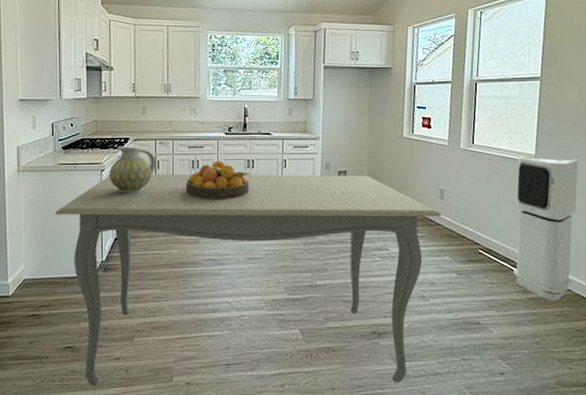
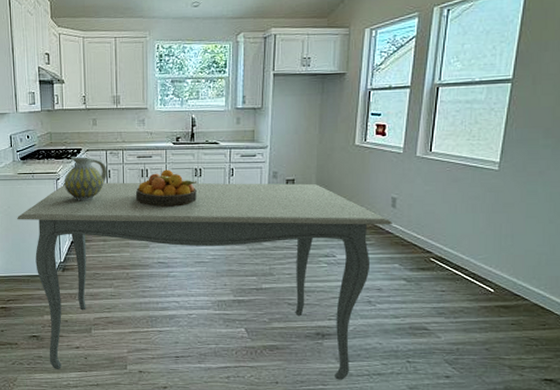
air purifier: present [513,156,579,301] -> none [466,164,549,310]

